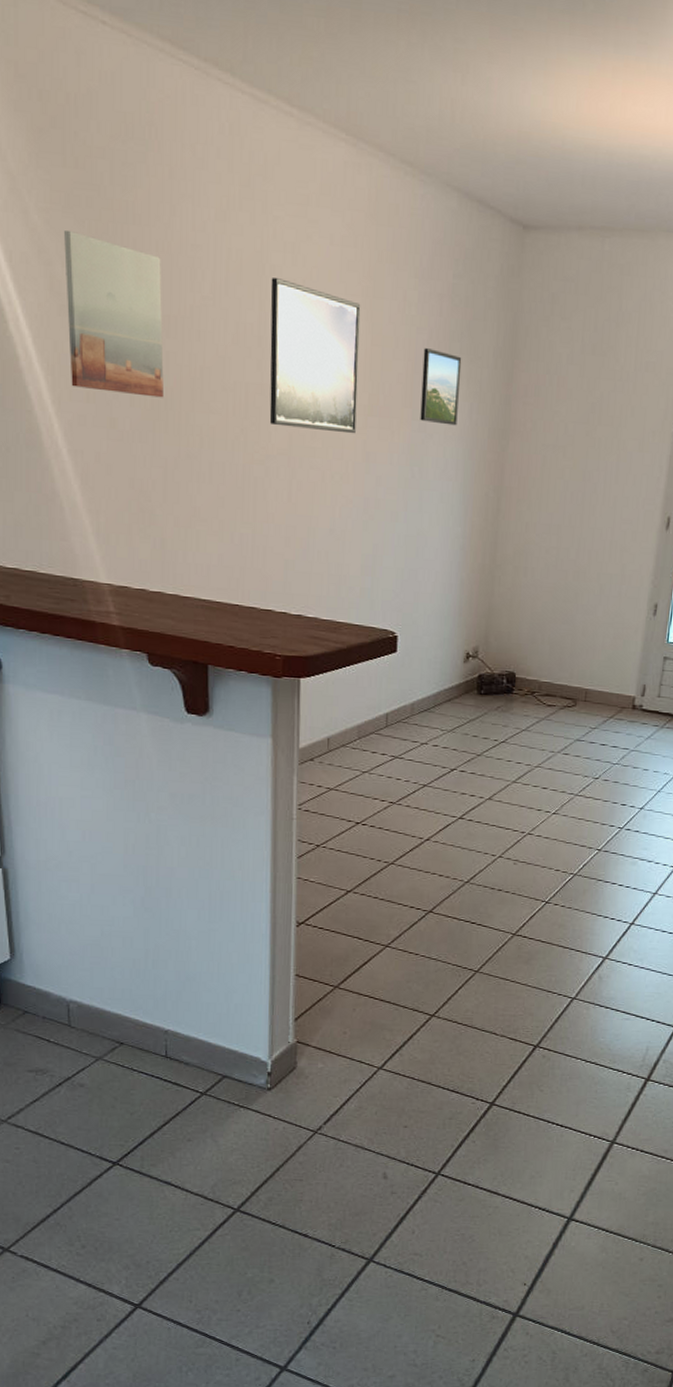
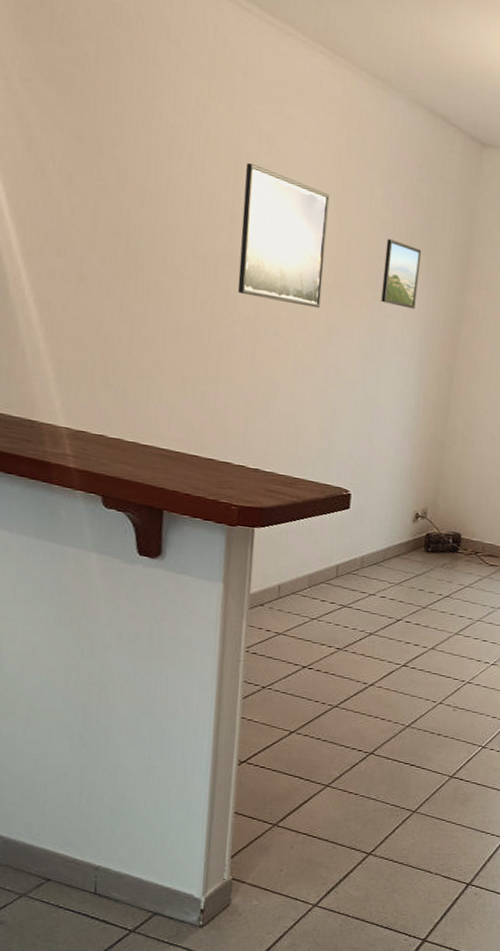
wall art: present [63,231,164,398] -> none [42,99,141,260]

